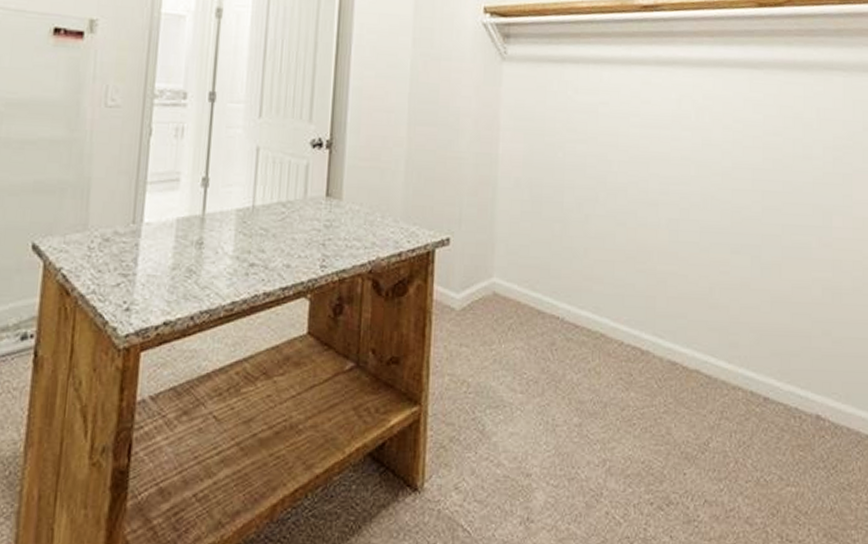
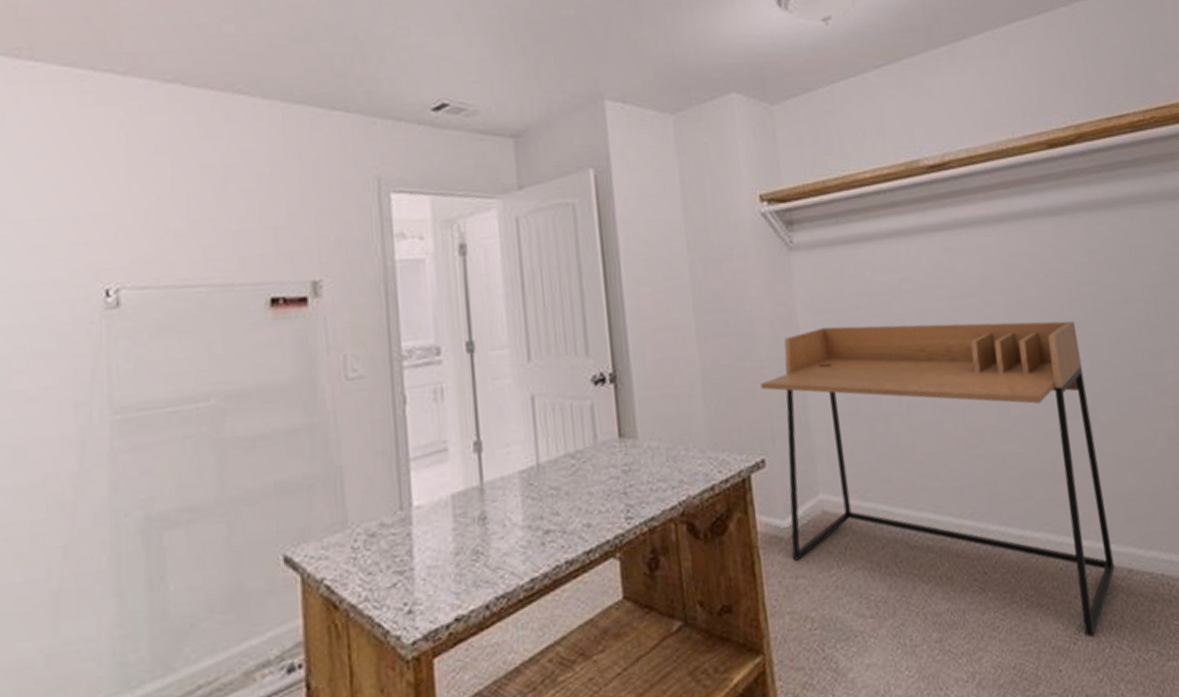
desk: none [457,132,755,451] -> present [760,321,1115,638]

